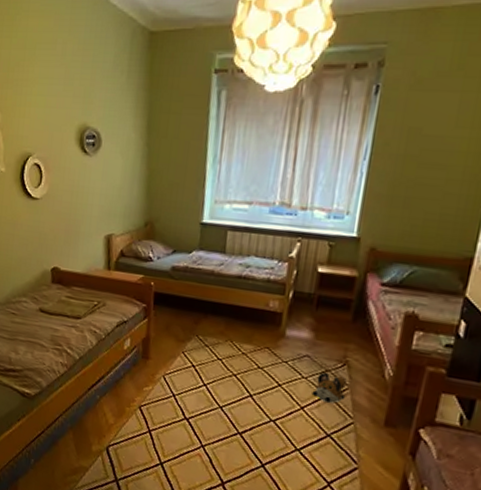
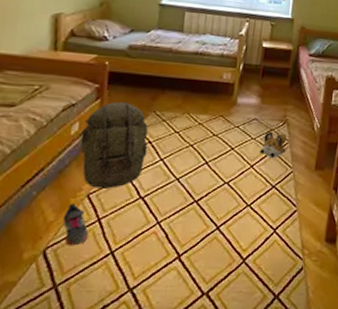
shoe: none [120,411,142,450] -> present [62,203,89,246]
backpack: none [132,322,192,405] -> present [80,101,149,189]

